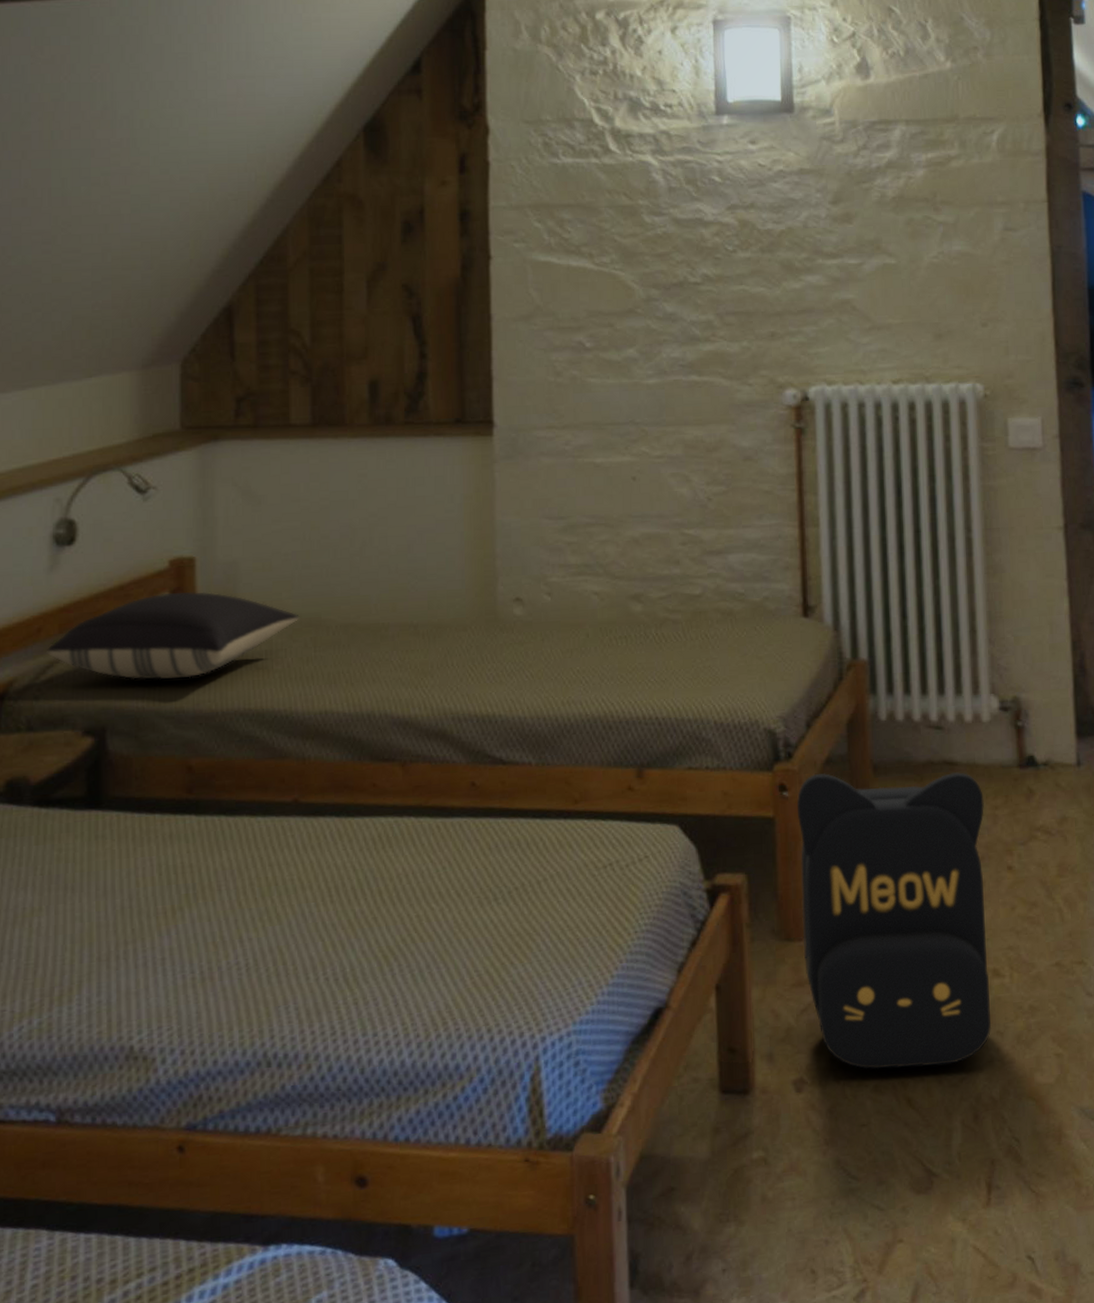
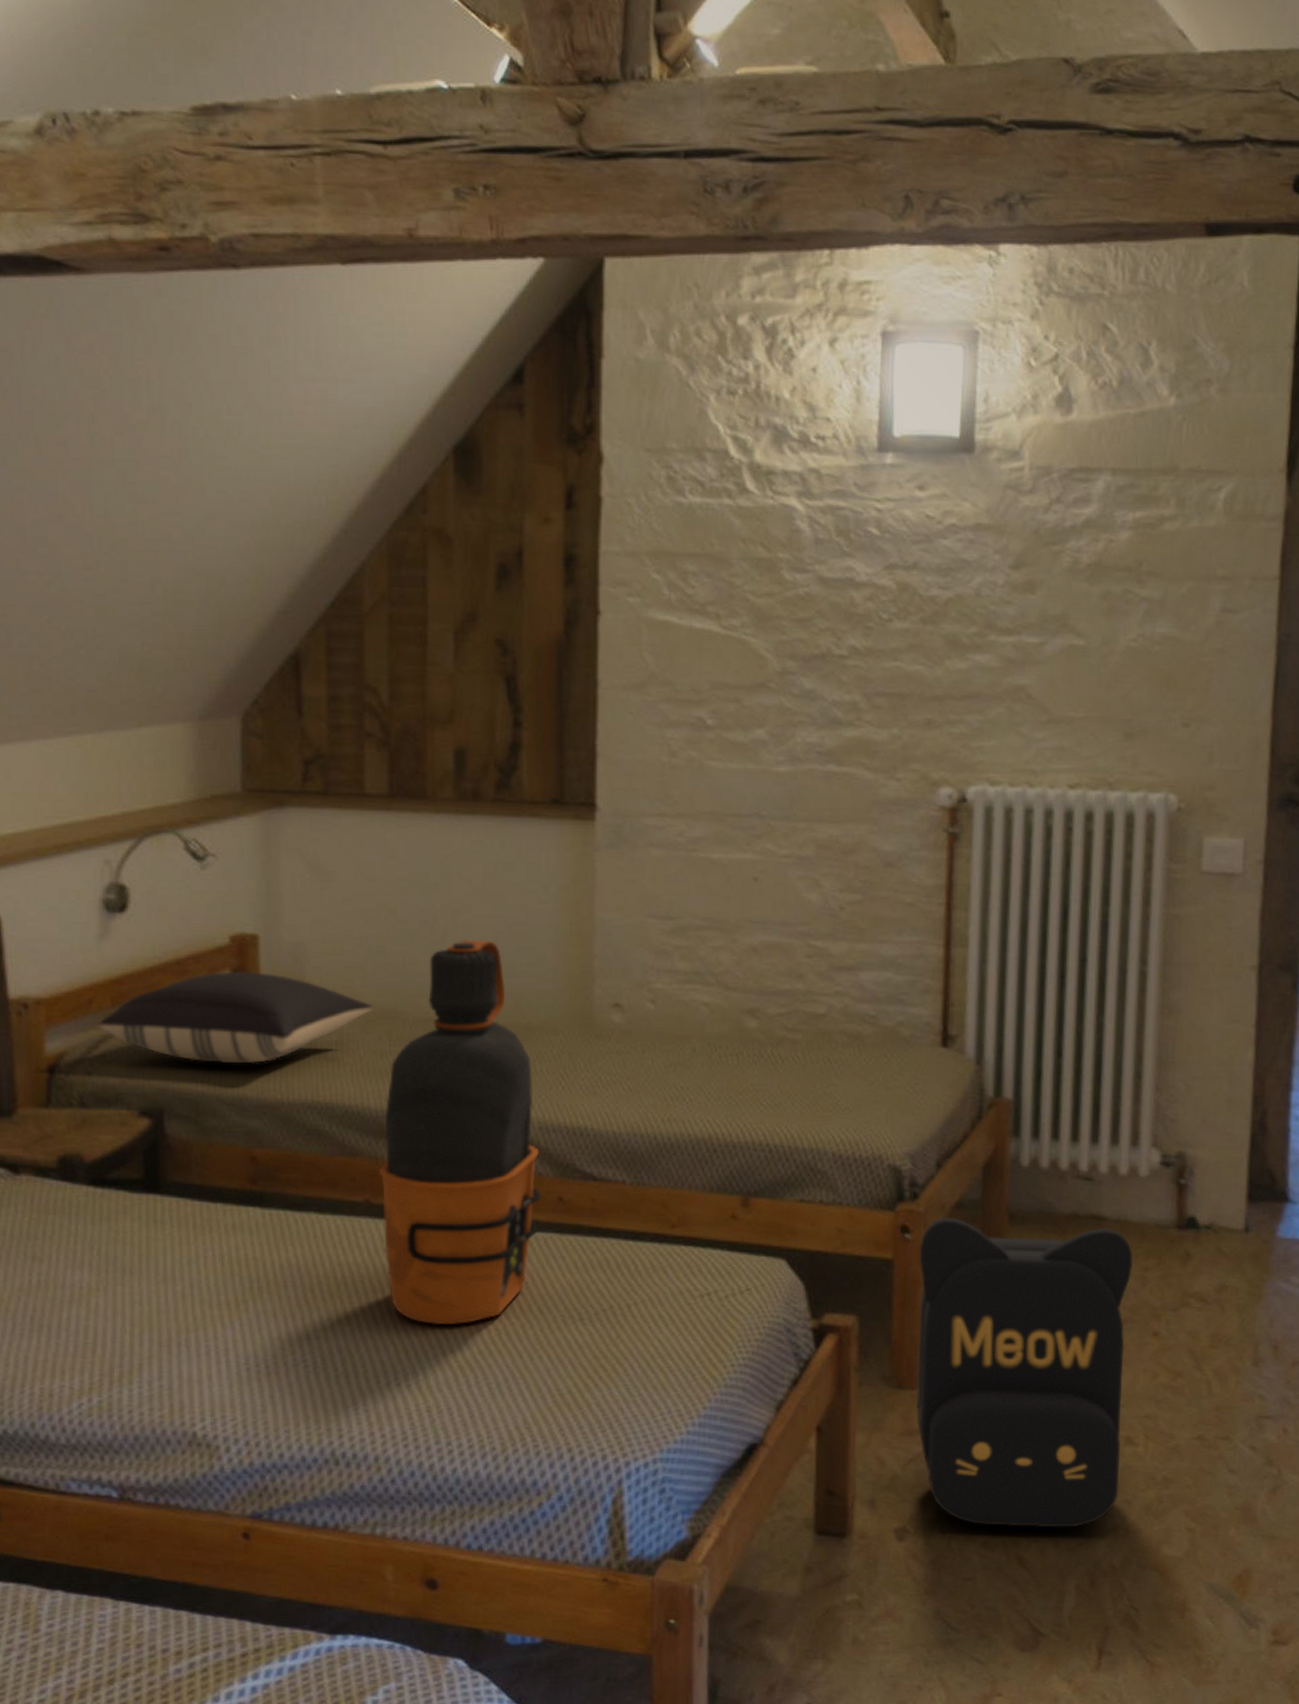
water bottle: none [306,548,455,917] -> present [378,938,541,1326]

